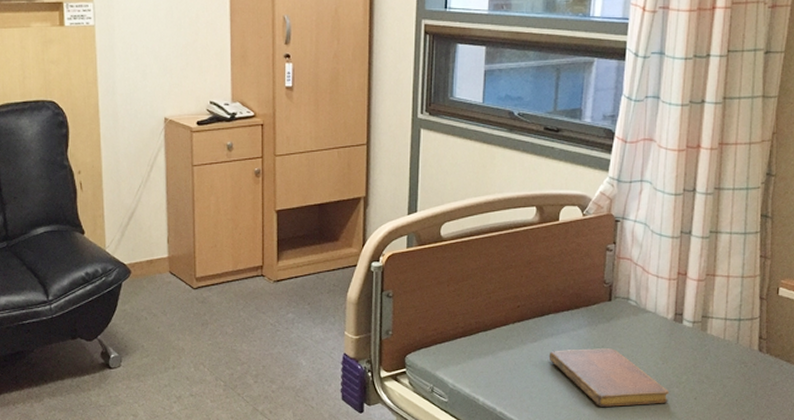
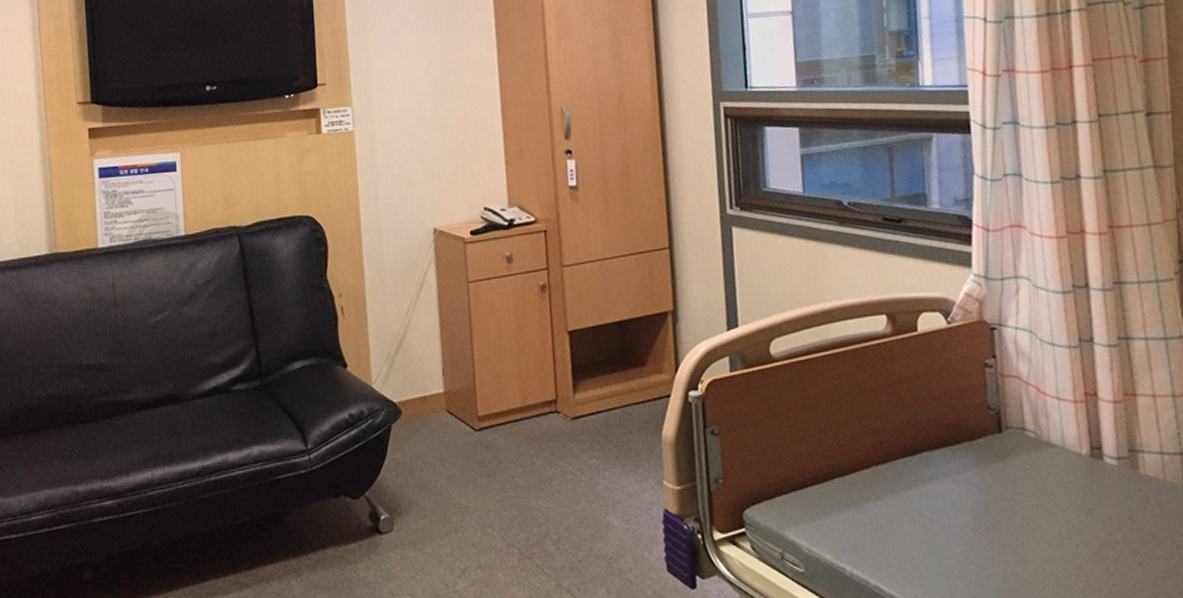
notebook: present [548,348,670,407] -> none [929,496,1103,577]

